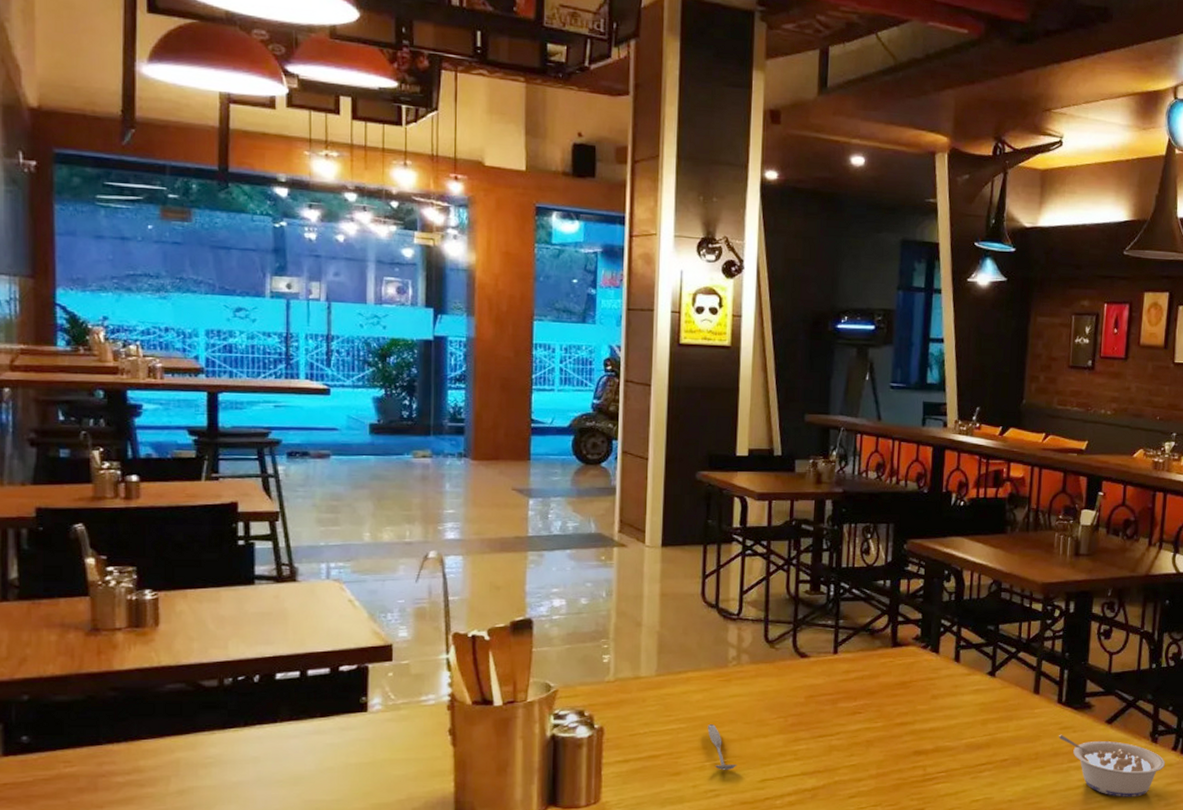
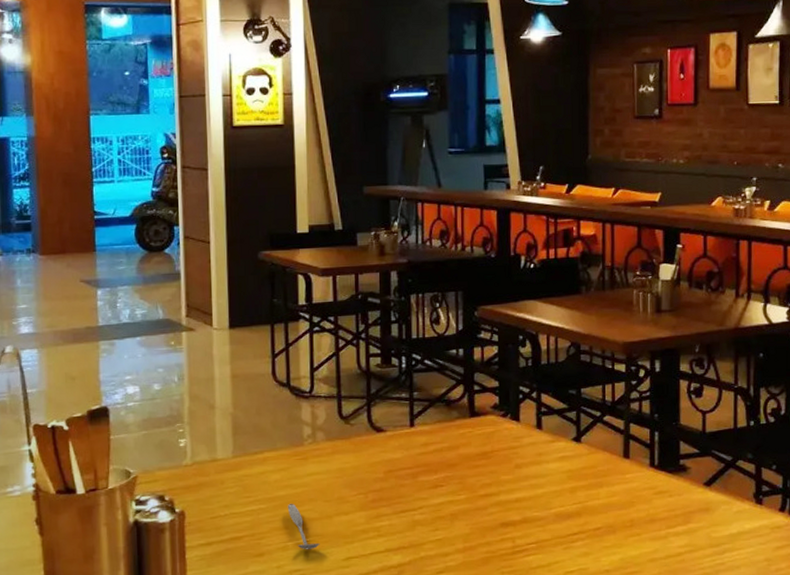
legume: present [1059,735,1165,797] -> none [654,500,773,563]

